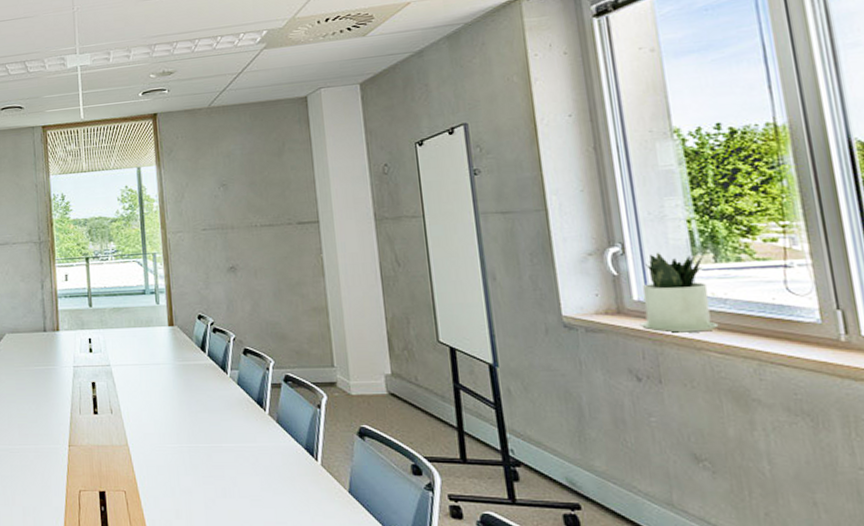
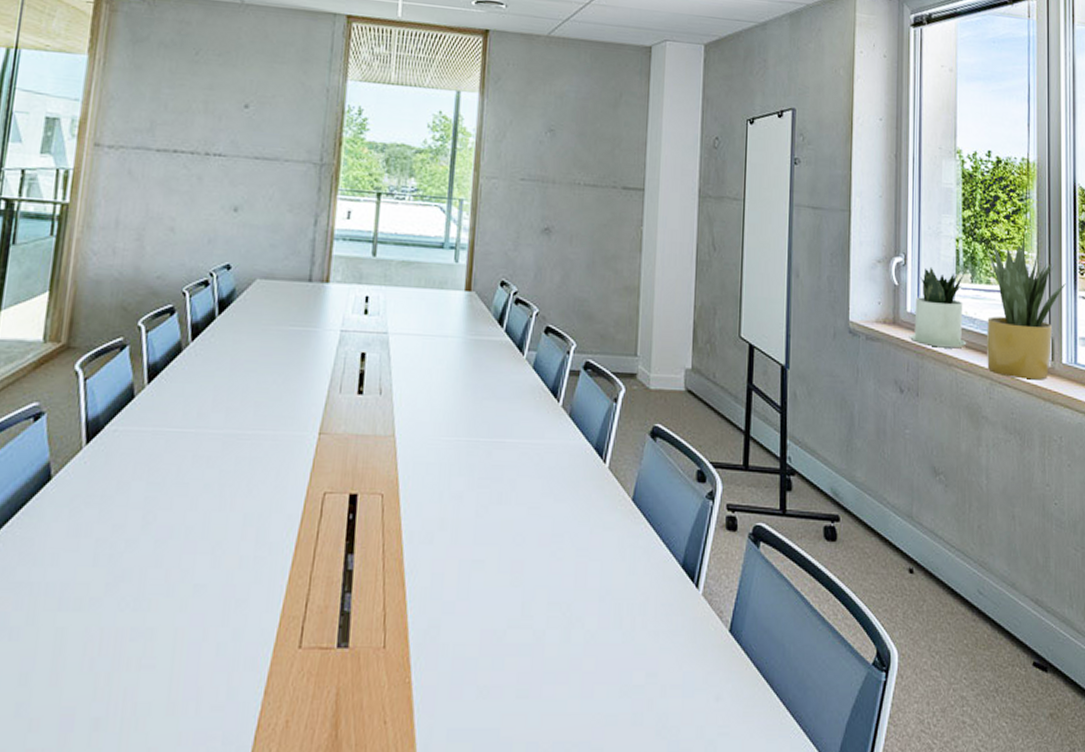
planter: none [730,209,854,357] -> present [986,240,1066,380]

